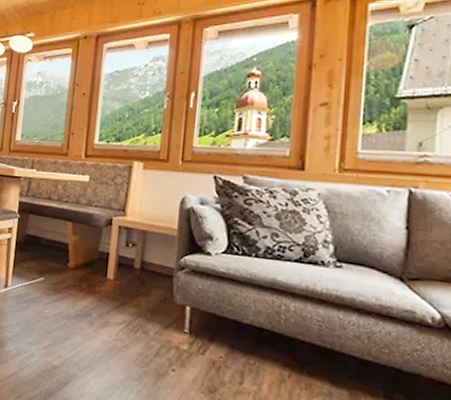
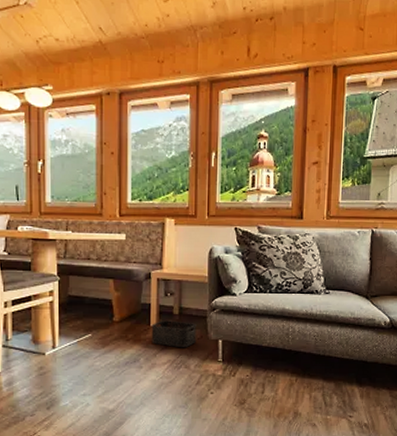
storage bin: none [106,273,160,310] -> present [151,320,197,348]

